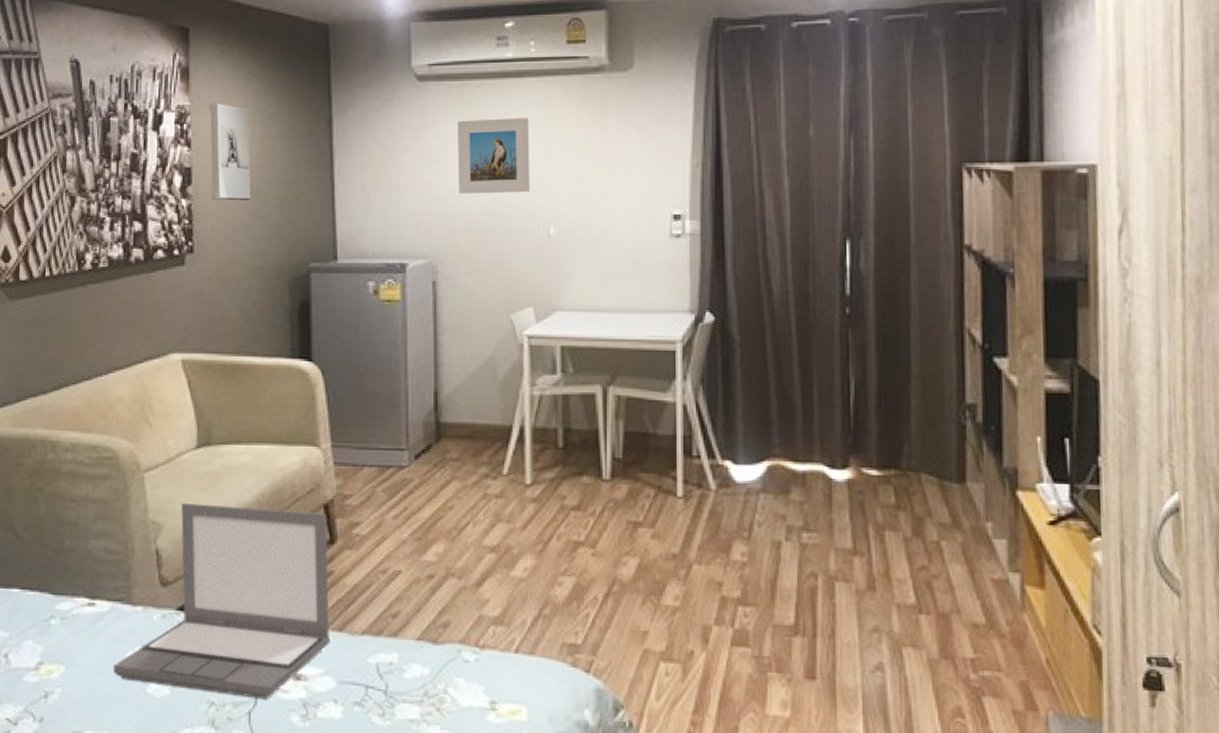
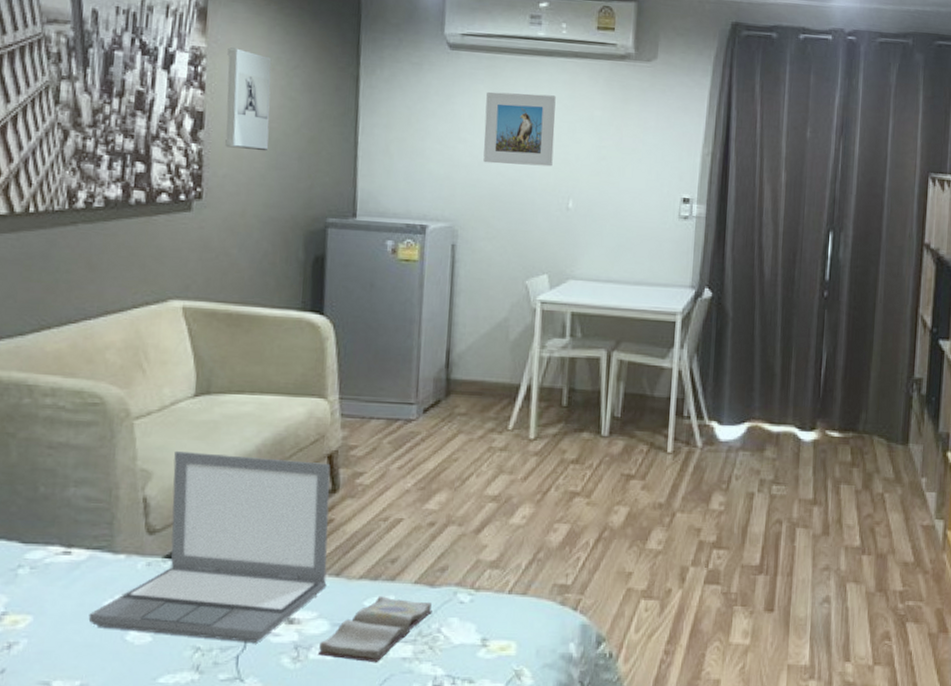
diary: none [327,653,437,724] -> present [319,596,432,663]

